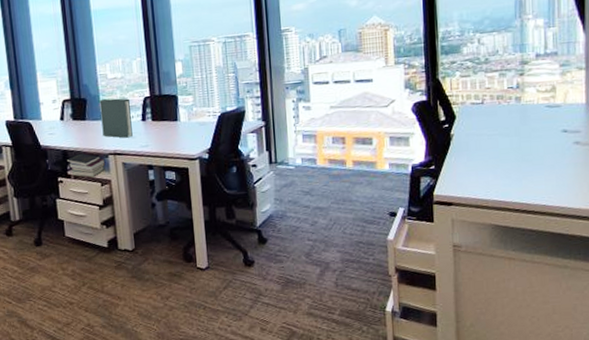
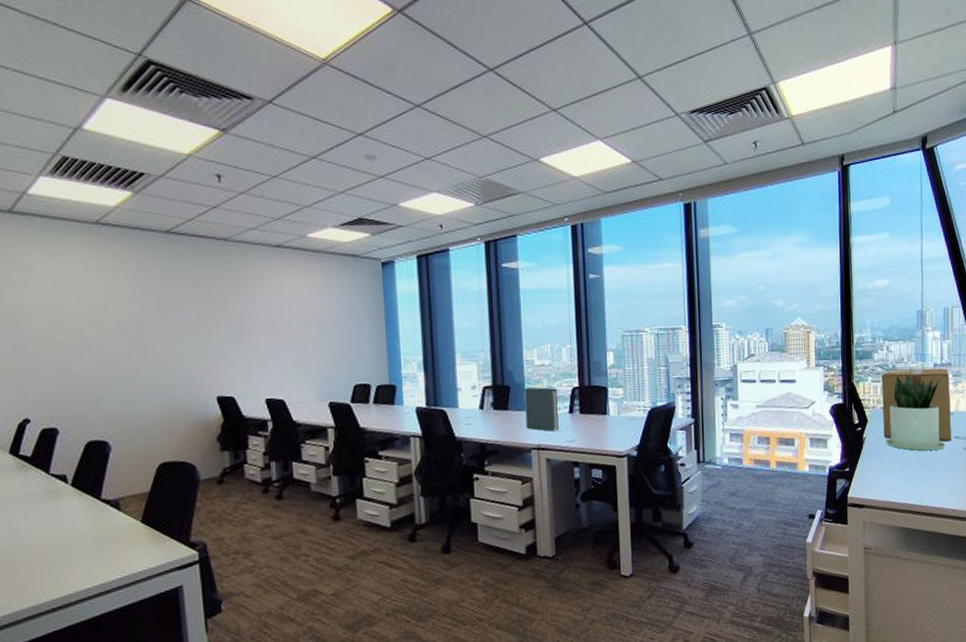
books: present [66,153,106,178] -> none [484,447,528,475]
box: none [472,58,558,136] -> present [881,368,951,442]
planter: none [476,67,551,147] -> present [885,374,946,451]

